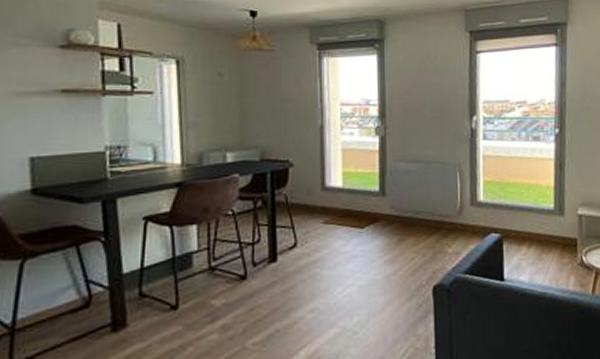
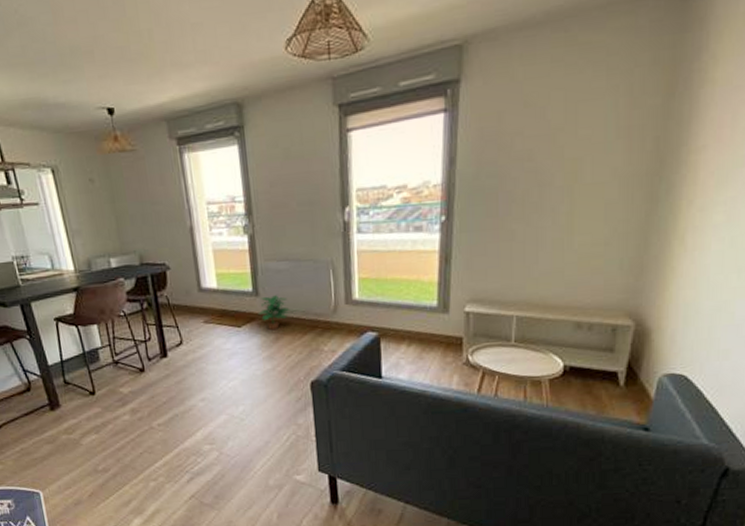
potted plant: none [383,196,416,232] -> present [258,295,290,331]

